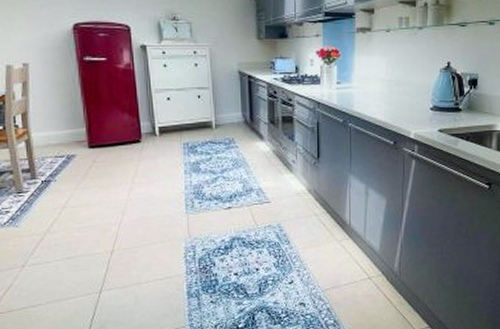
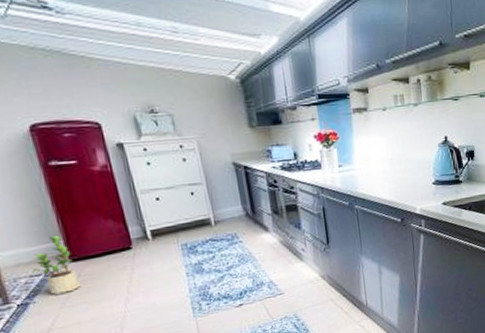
potted plant: none [57,122,94,176] -> present [32,235,80,295]

